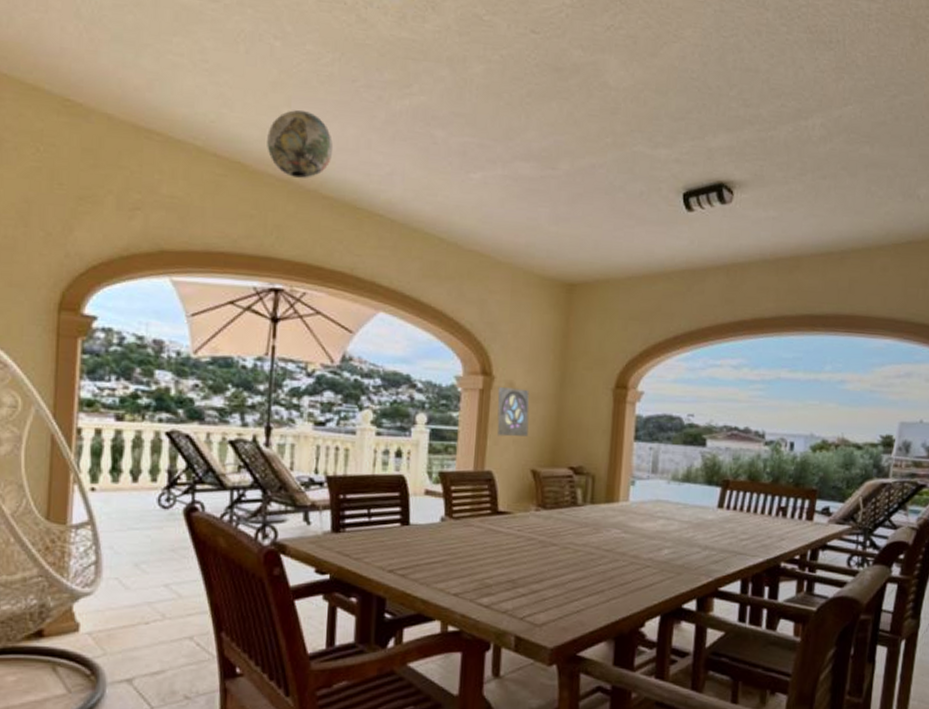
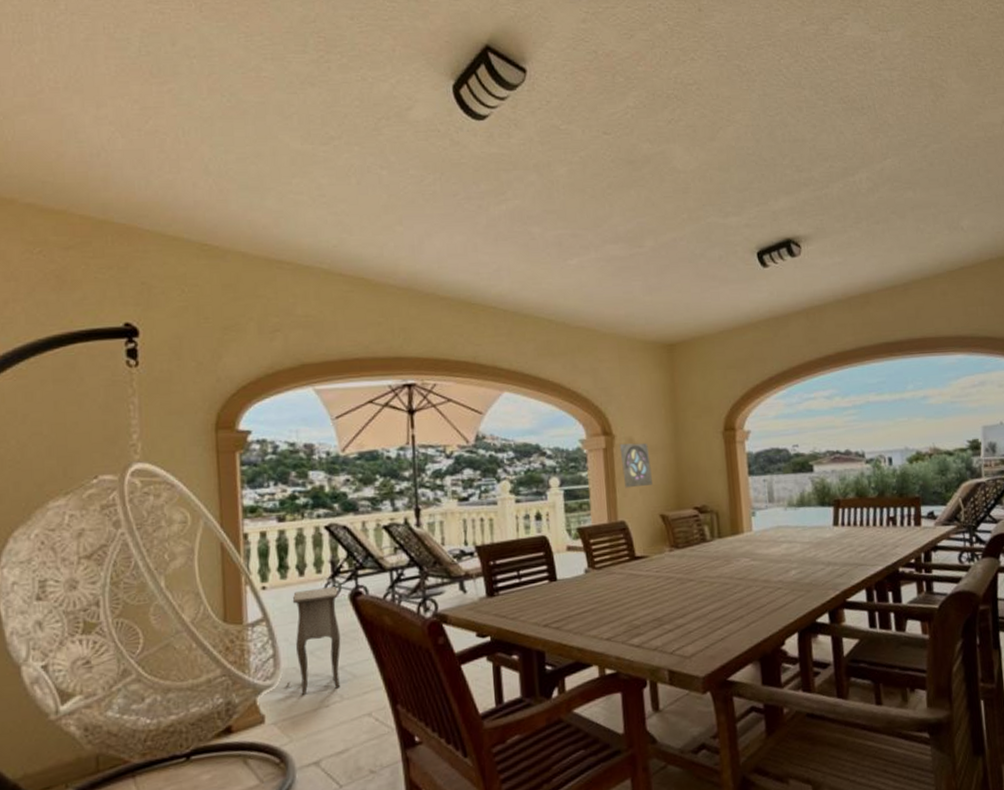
side table: none [104,497,173,608] -> present [285,586,341,695]
decorative vase: present [267,110,334,179] -> none [385,227,444,286]

